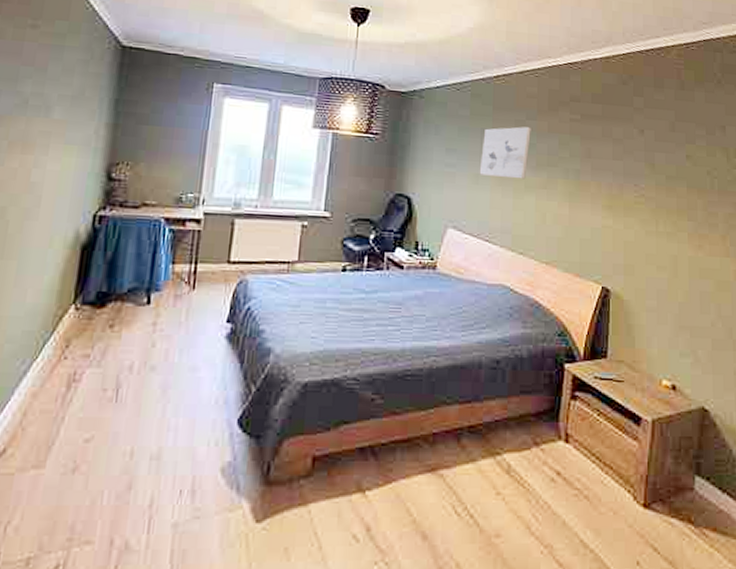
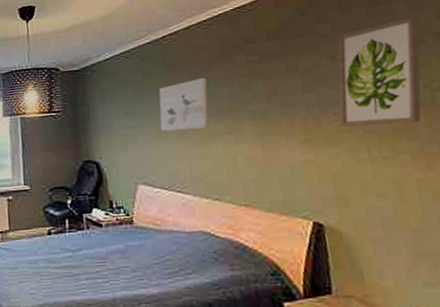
wall art: none [638,107,713,204] -> present [338,16,422,127]

